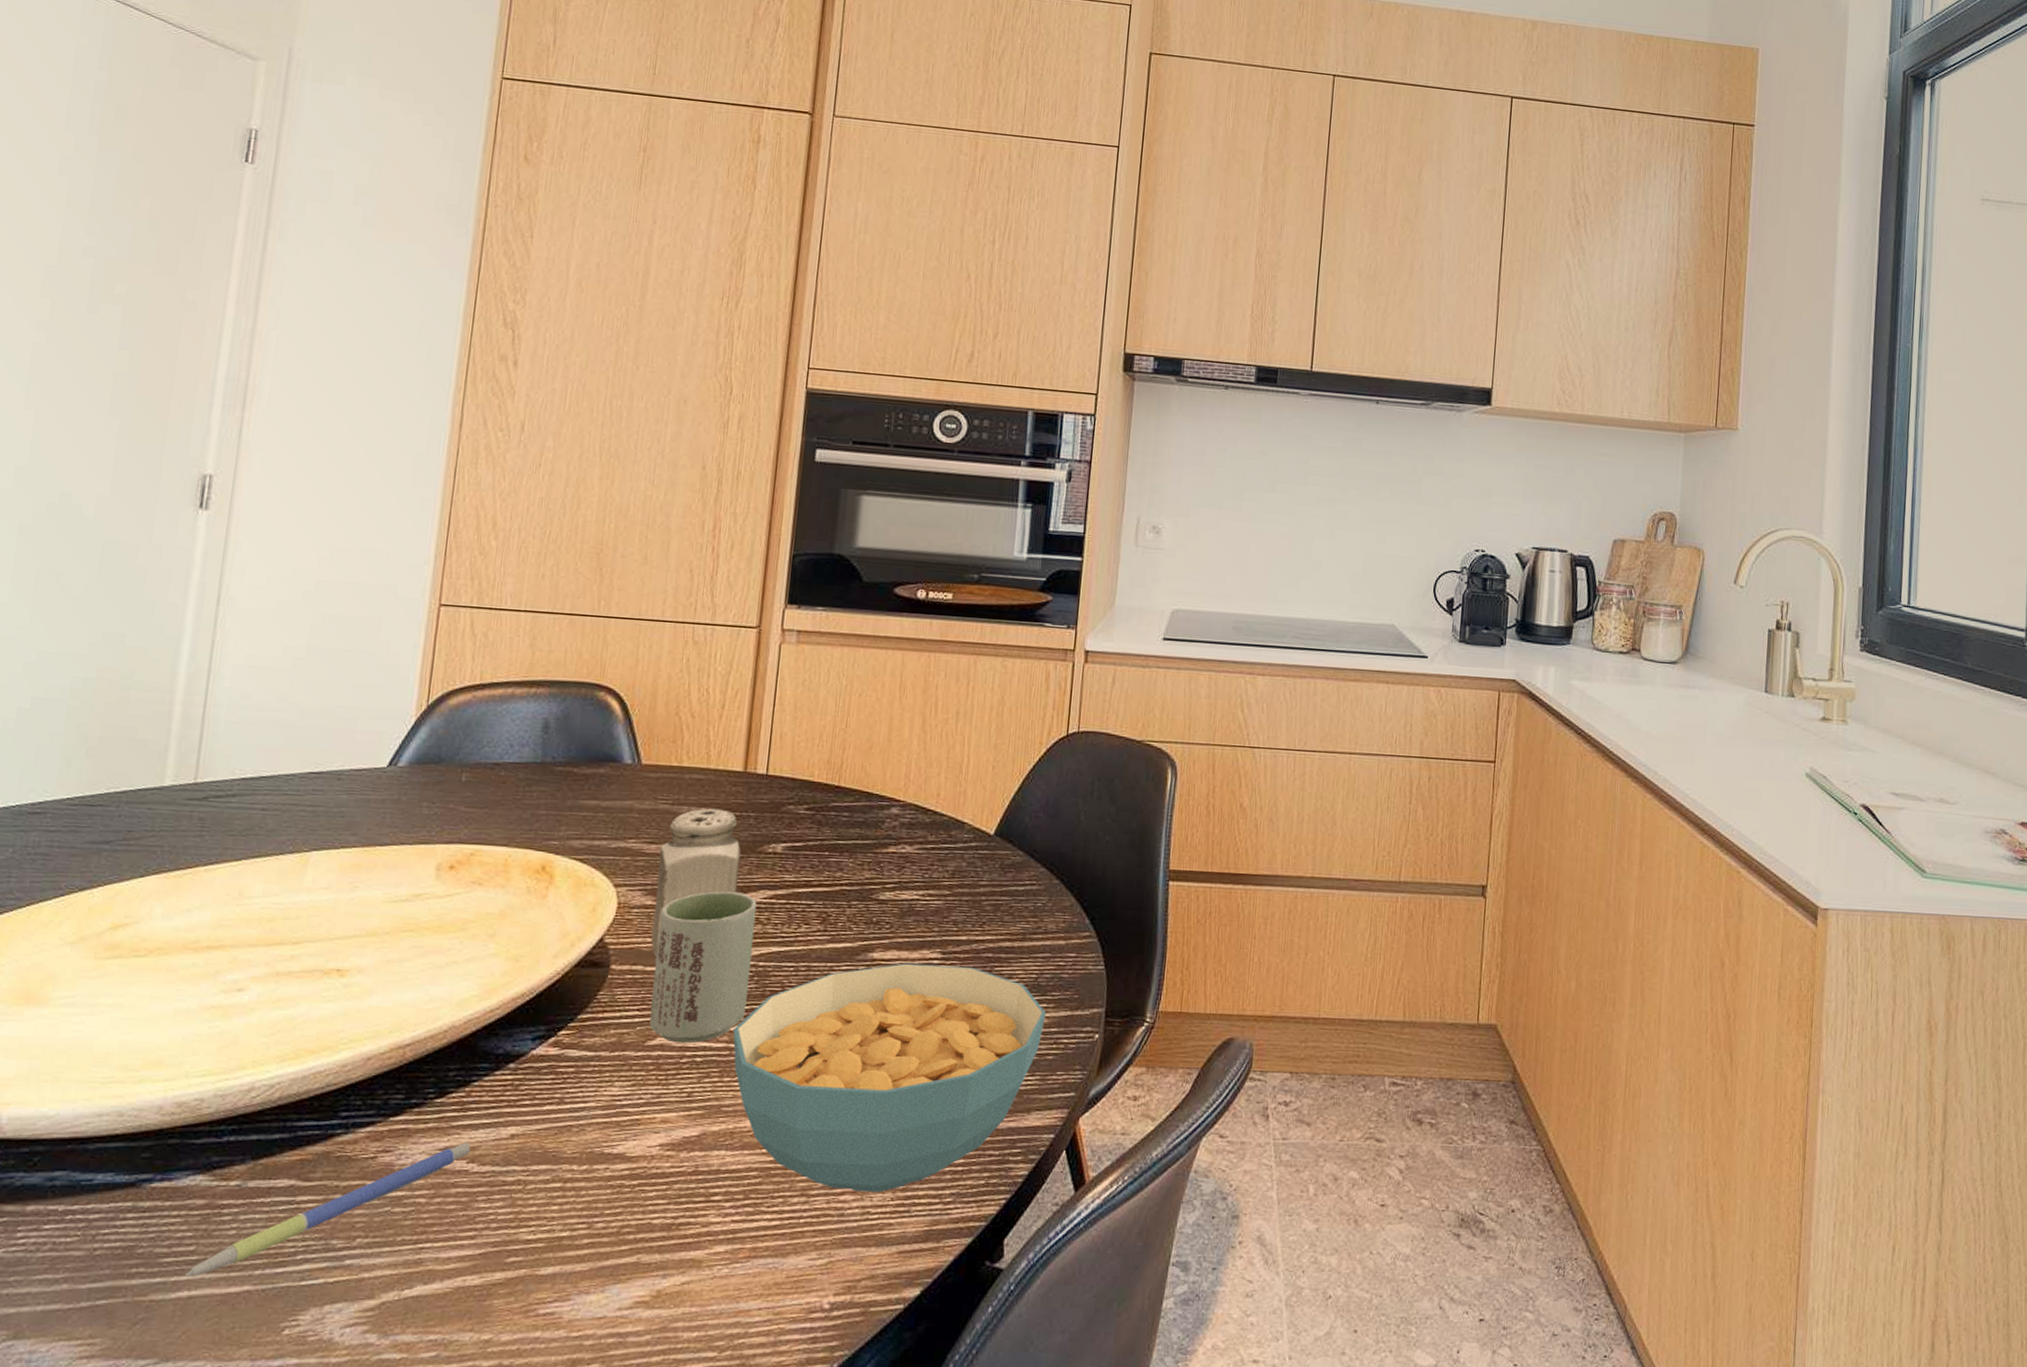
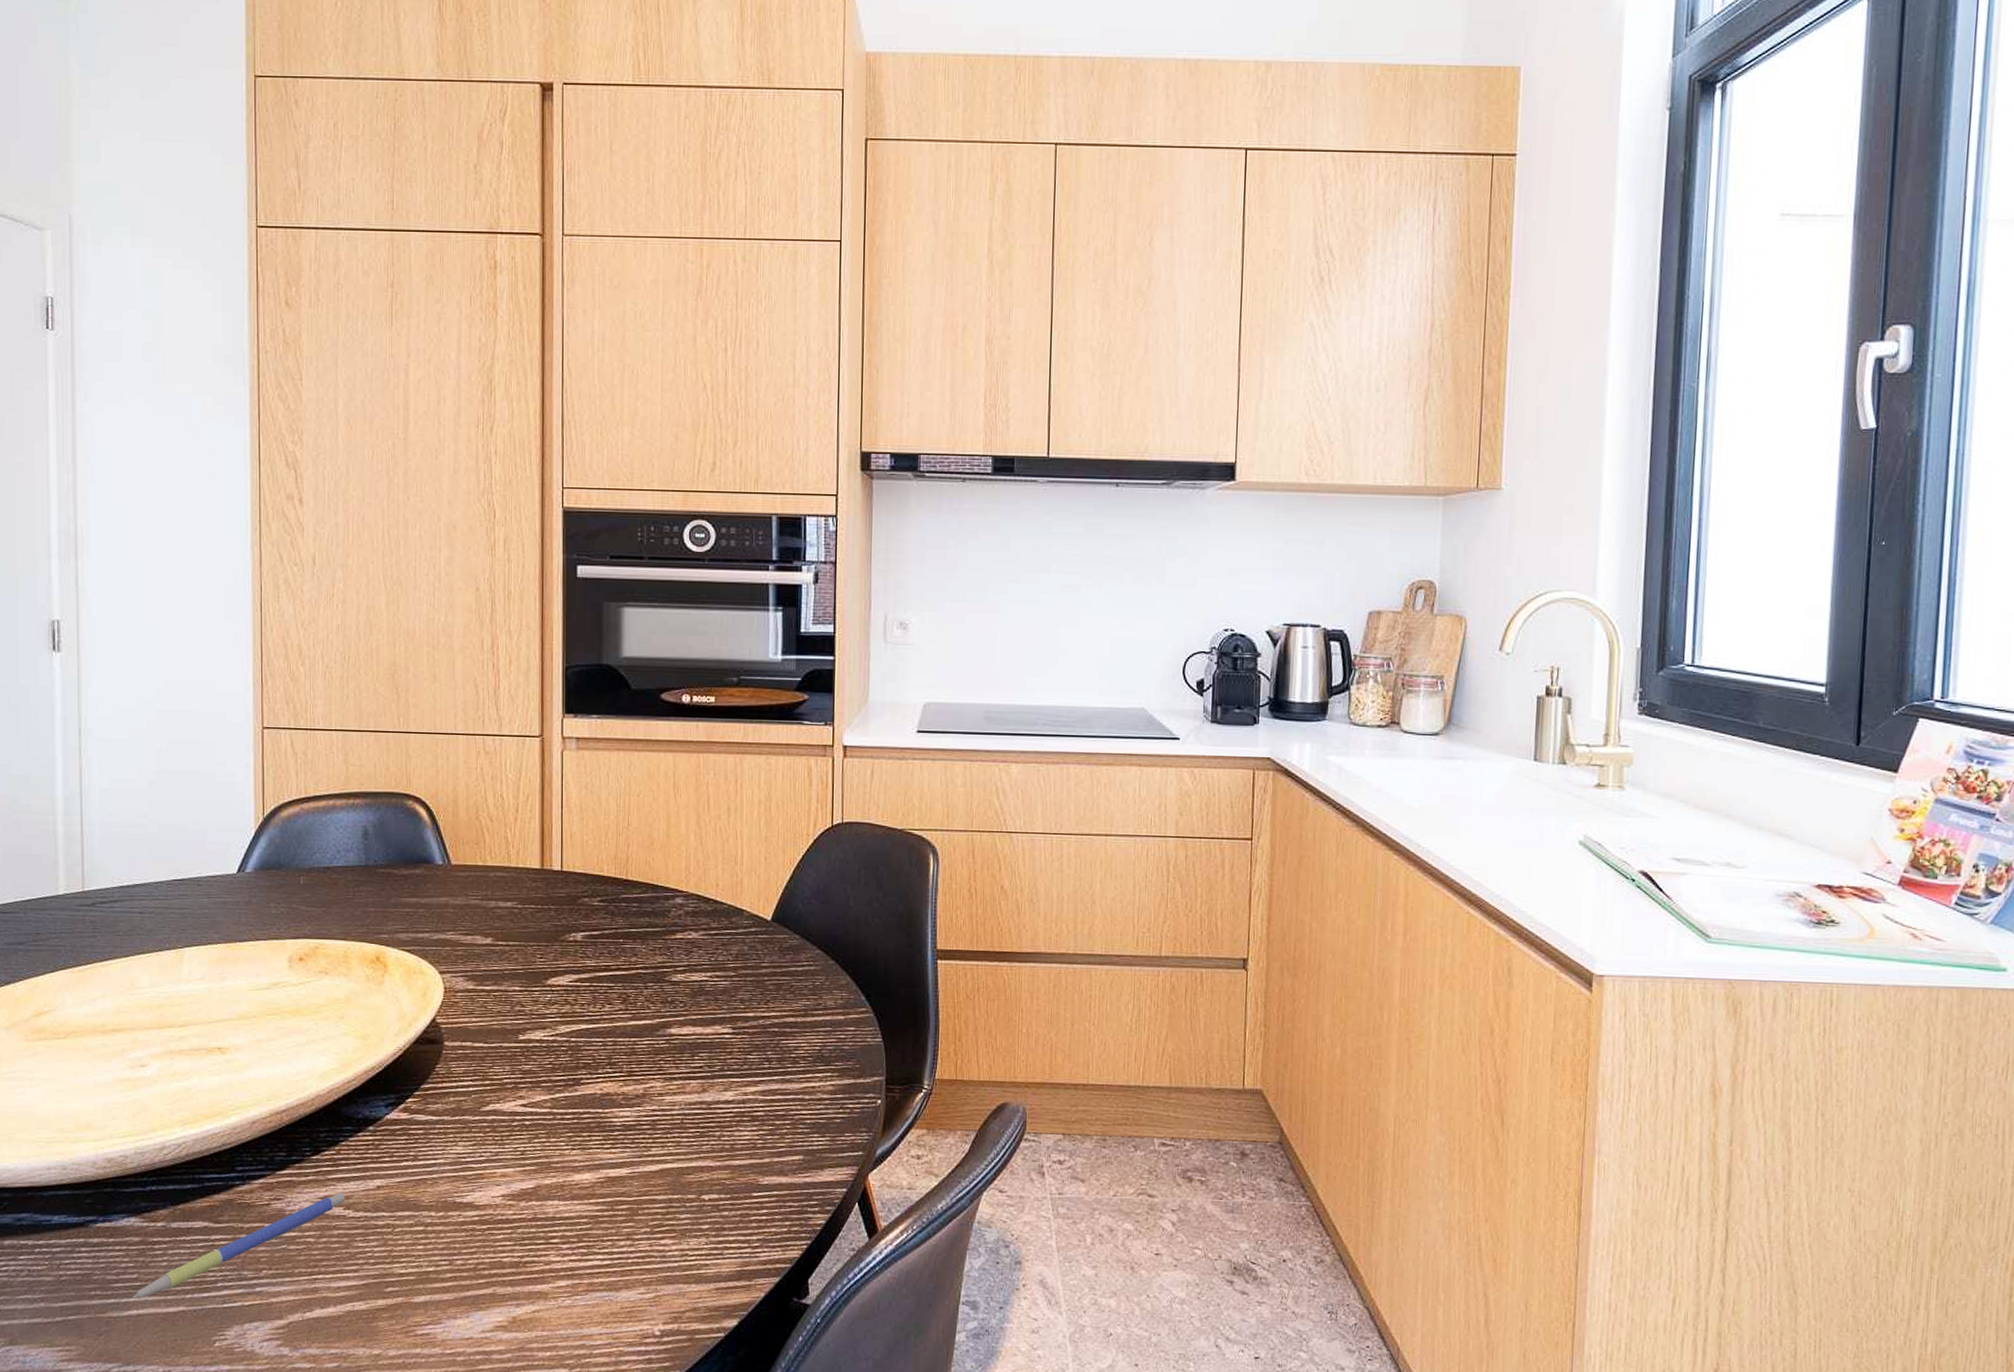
cup: present [649,891,757,1044] -> none [481,976,565,1109]
salt shaker: present [651,808,742,956] -> none [475,902,546,1033]
cereal bowl: present [733,963,1047,1193] -> none [555,1037,832,1238]

